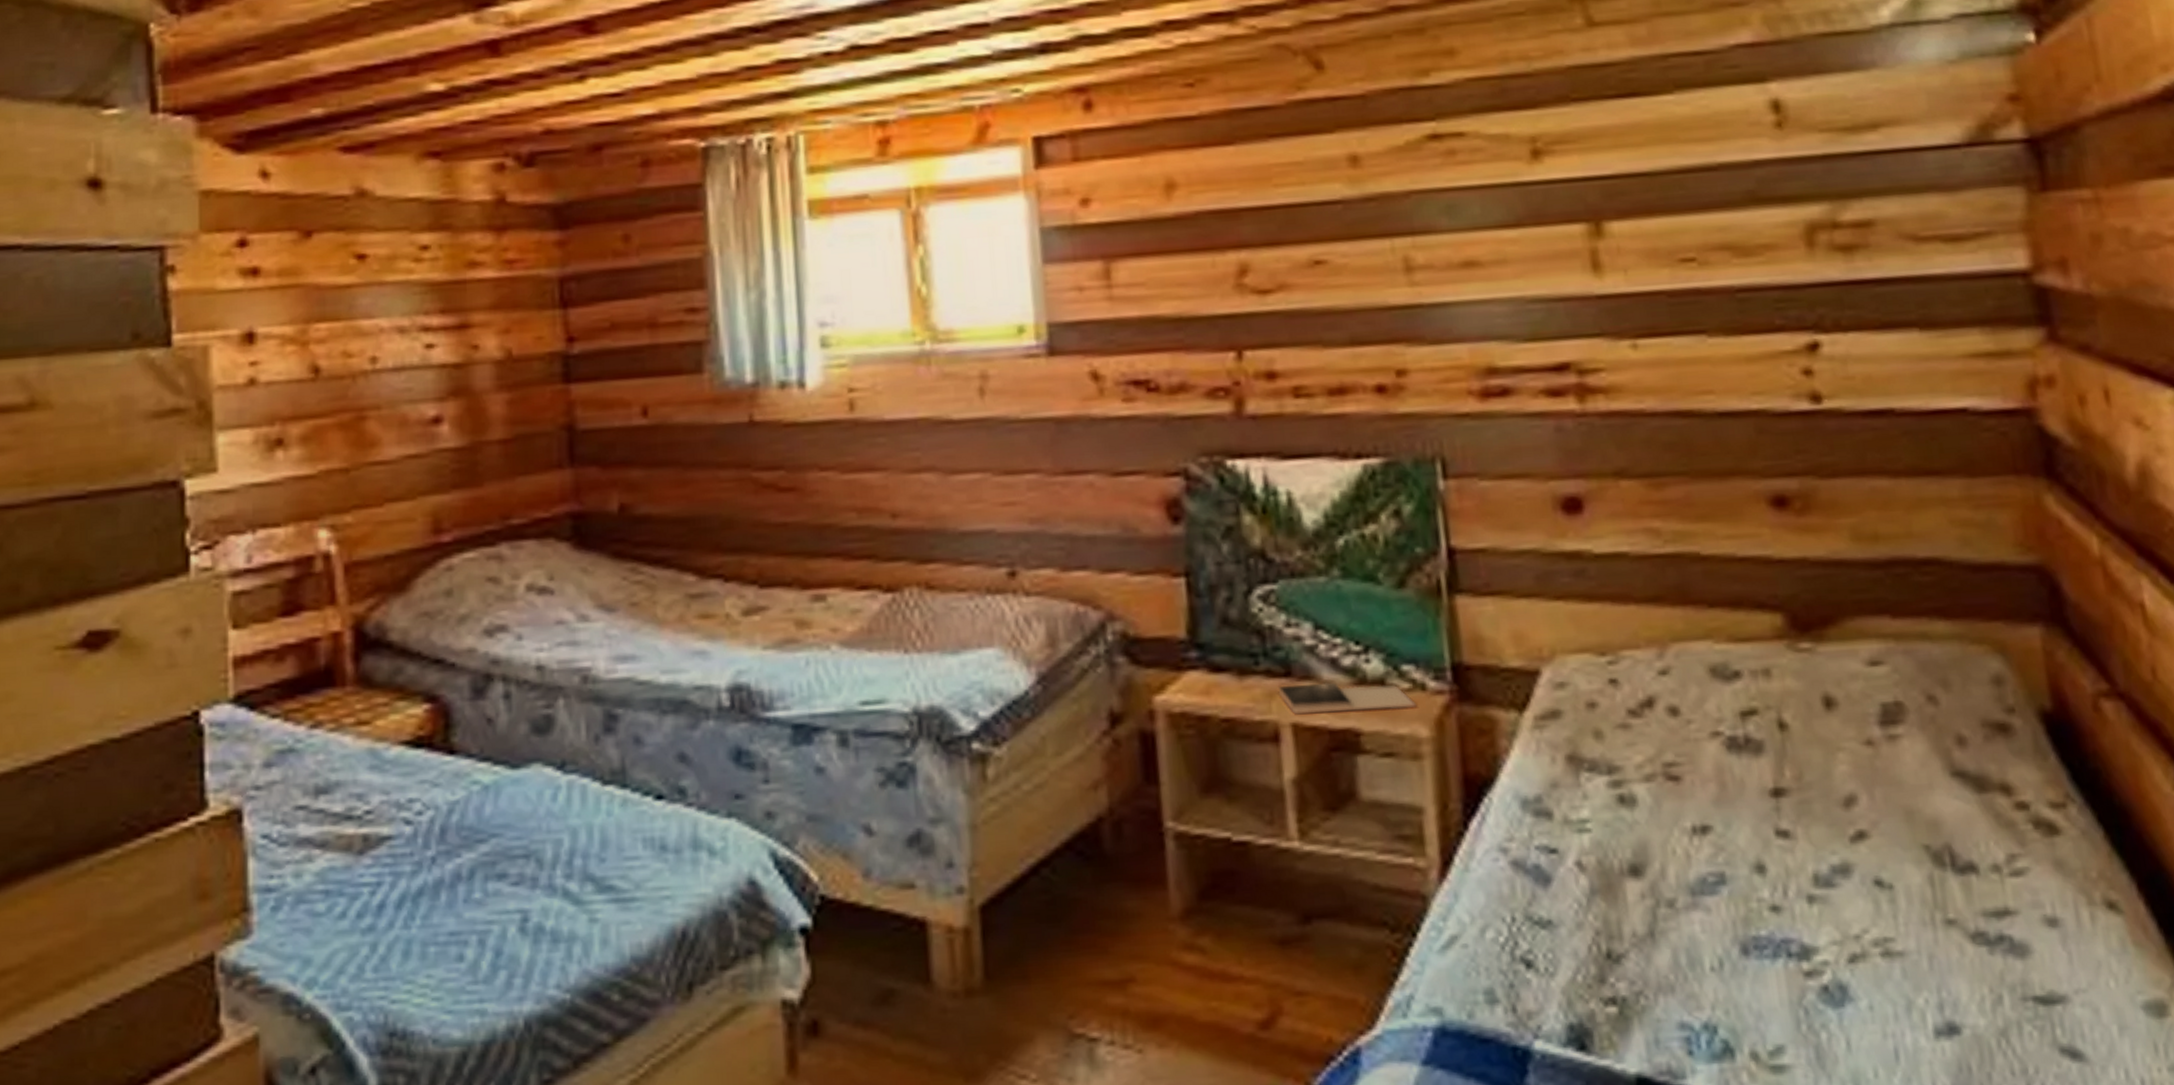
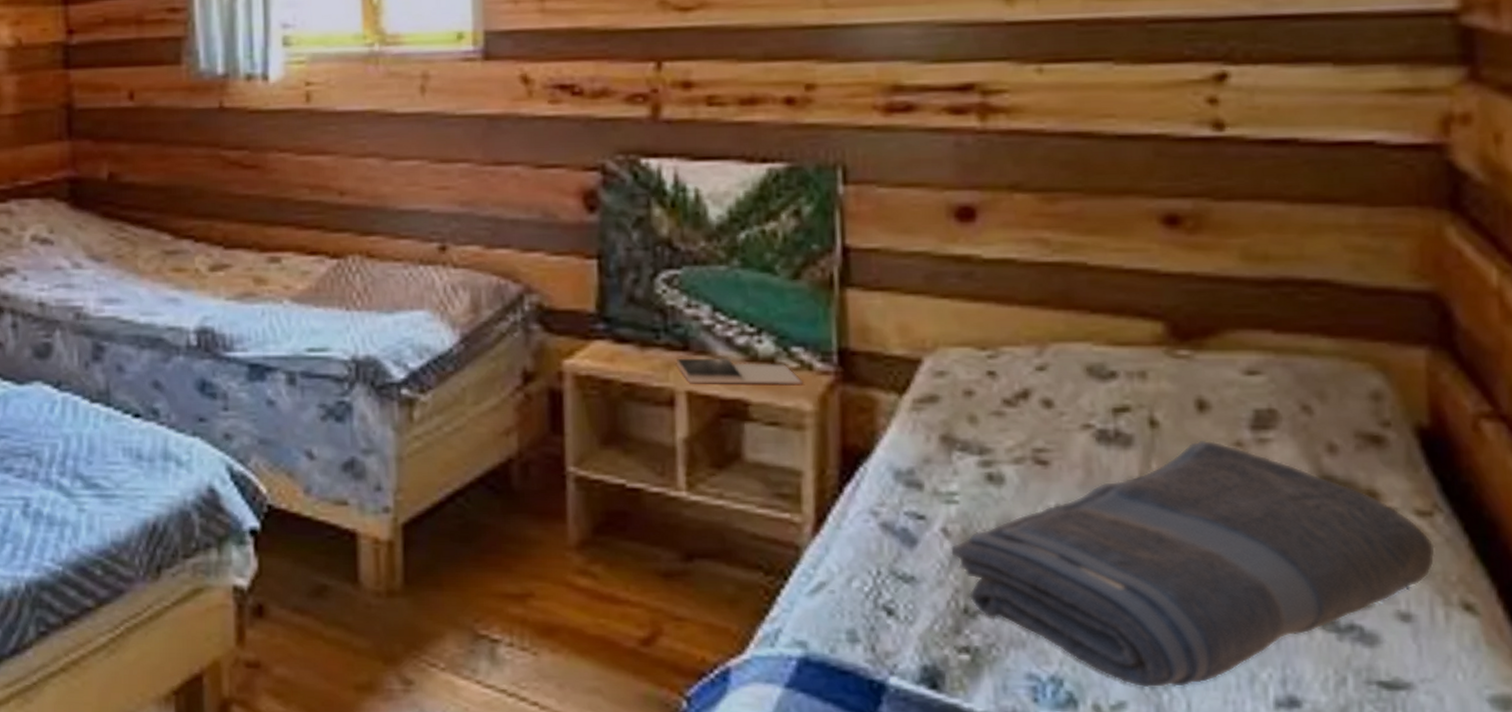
towel: none [1587,740,2074,1028] -> present [951,440,1436,688]

